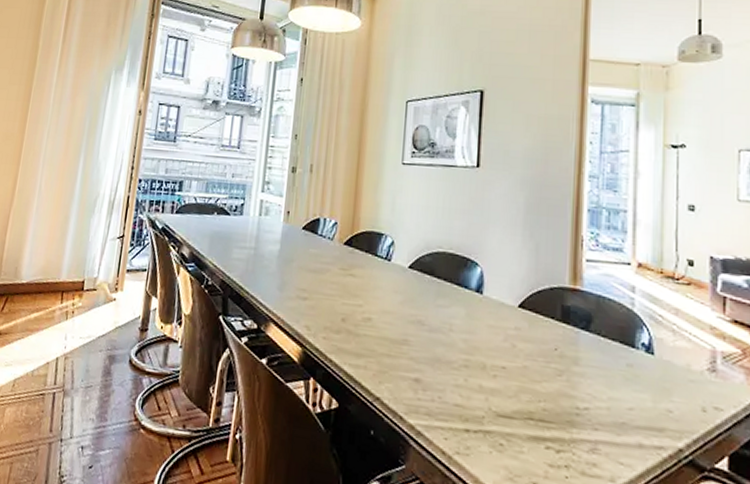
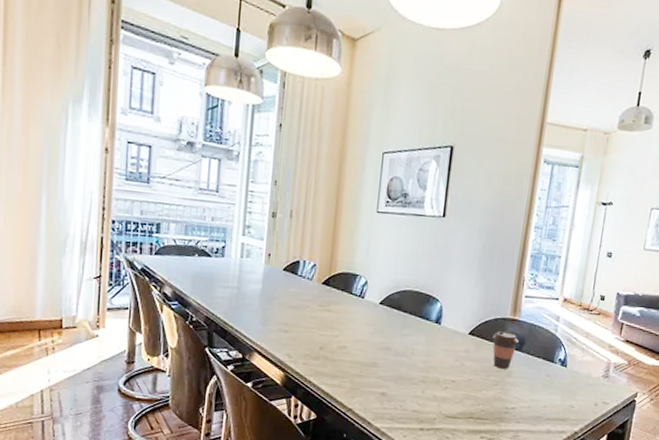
coffee cup: none [548,304,584,354] -> present [491,331,519,369]

